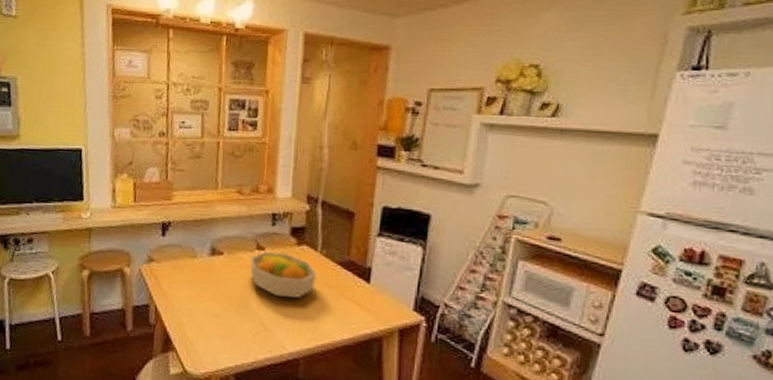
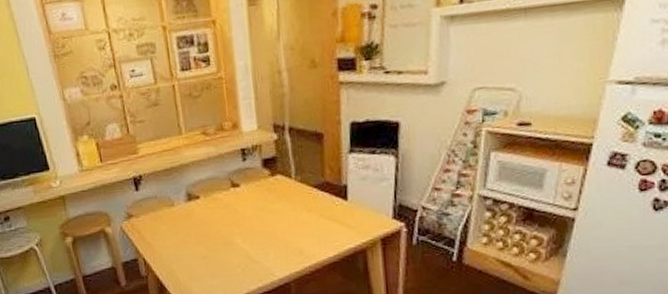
fruit bowl: present [249,252,316,299] -> none [226,186,295,229]

